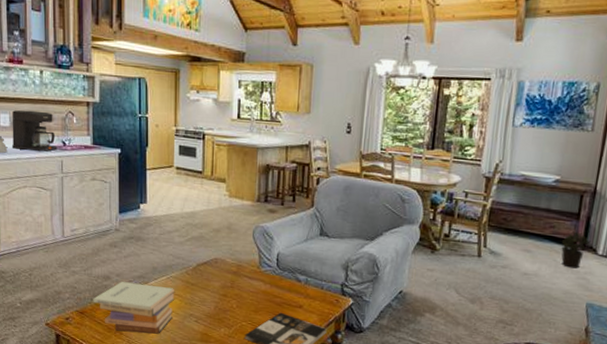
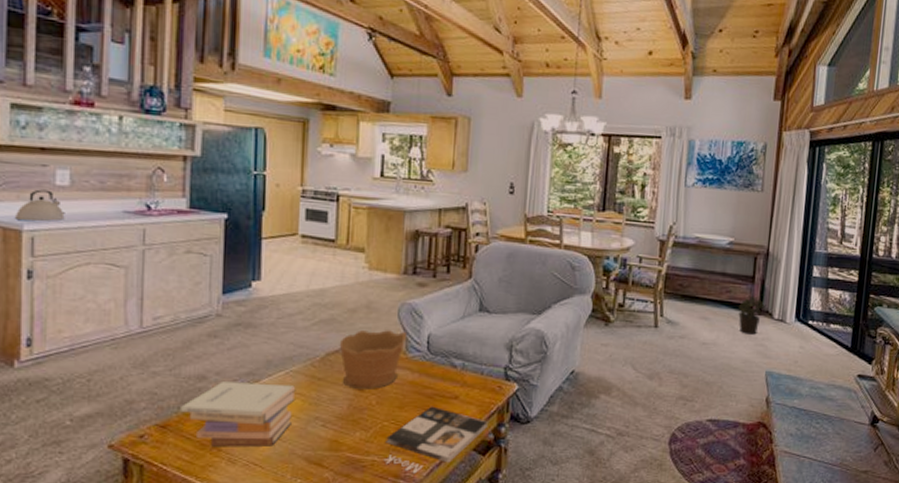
coffee maker: present [11,109,57,152] -> none [71,164,139,219]
clay pot: none [207,247,261,296] -> present [339,330,408,390]

